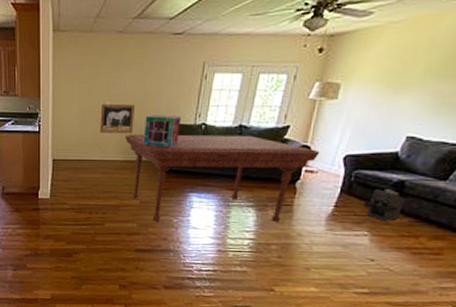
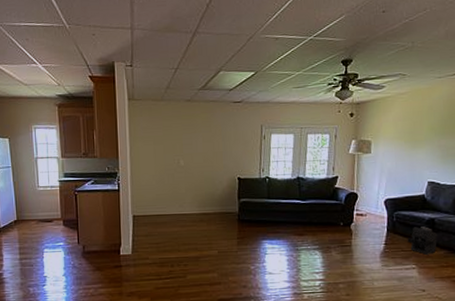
wall art: present [100,103,136,134] -> none [175,162,207,189]
dining table: present [125,134,320,222] -> none [200,185,365,270]
decorative cube: present [143,115,181,148] -> none [216,170,248,200]

